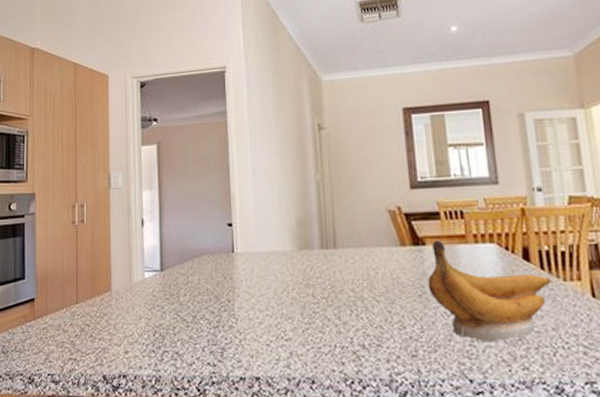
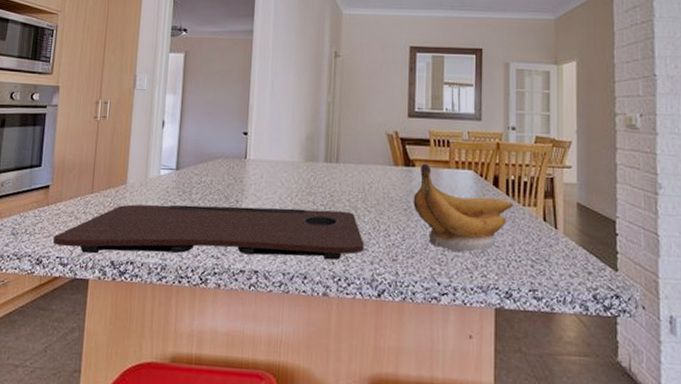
cutting board: none [42,303,377,369] -> present [52,204,364,260]

